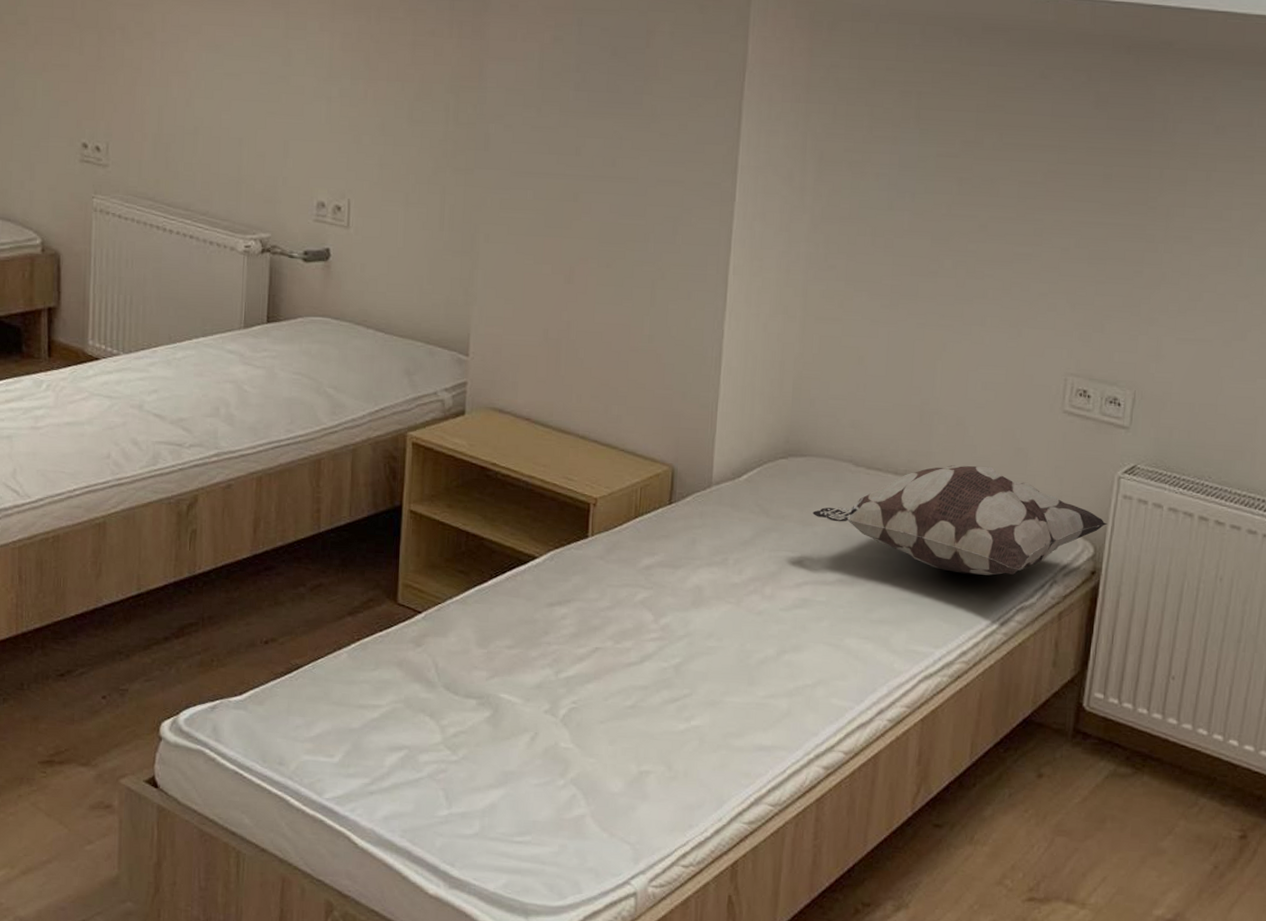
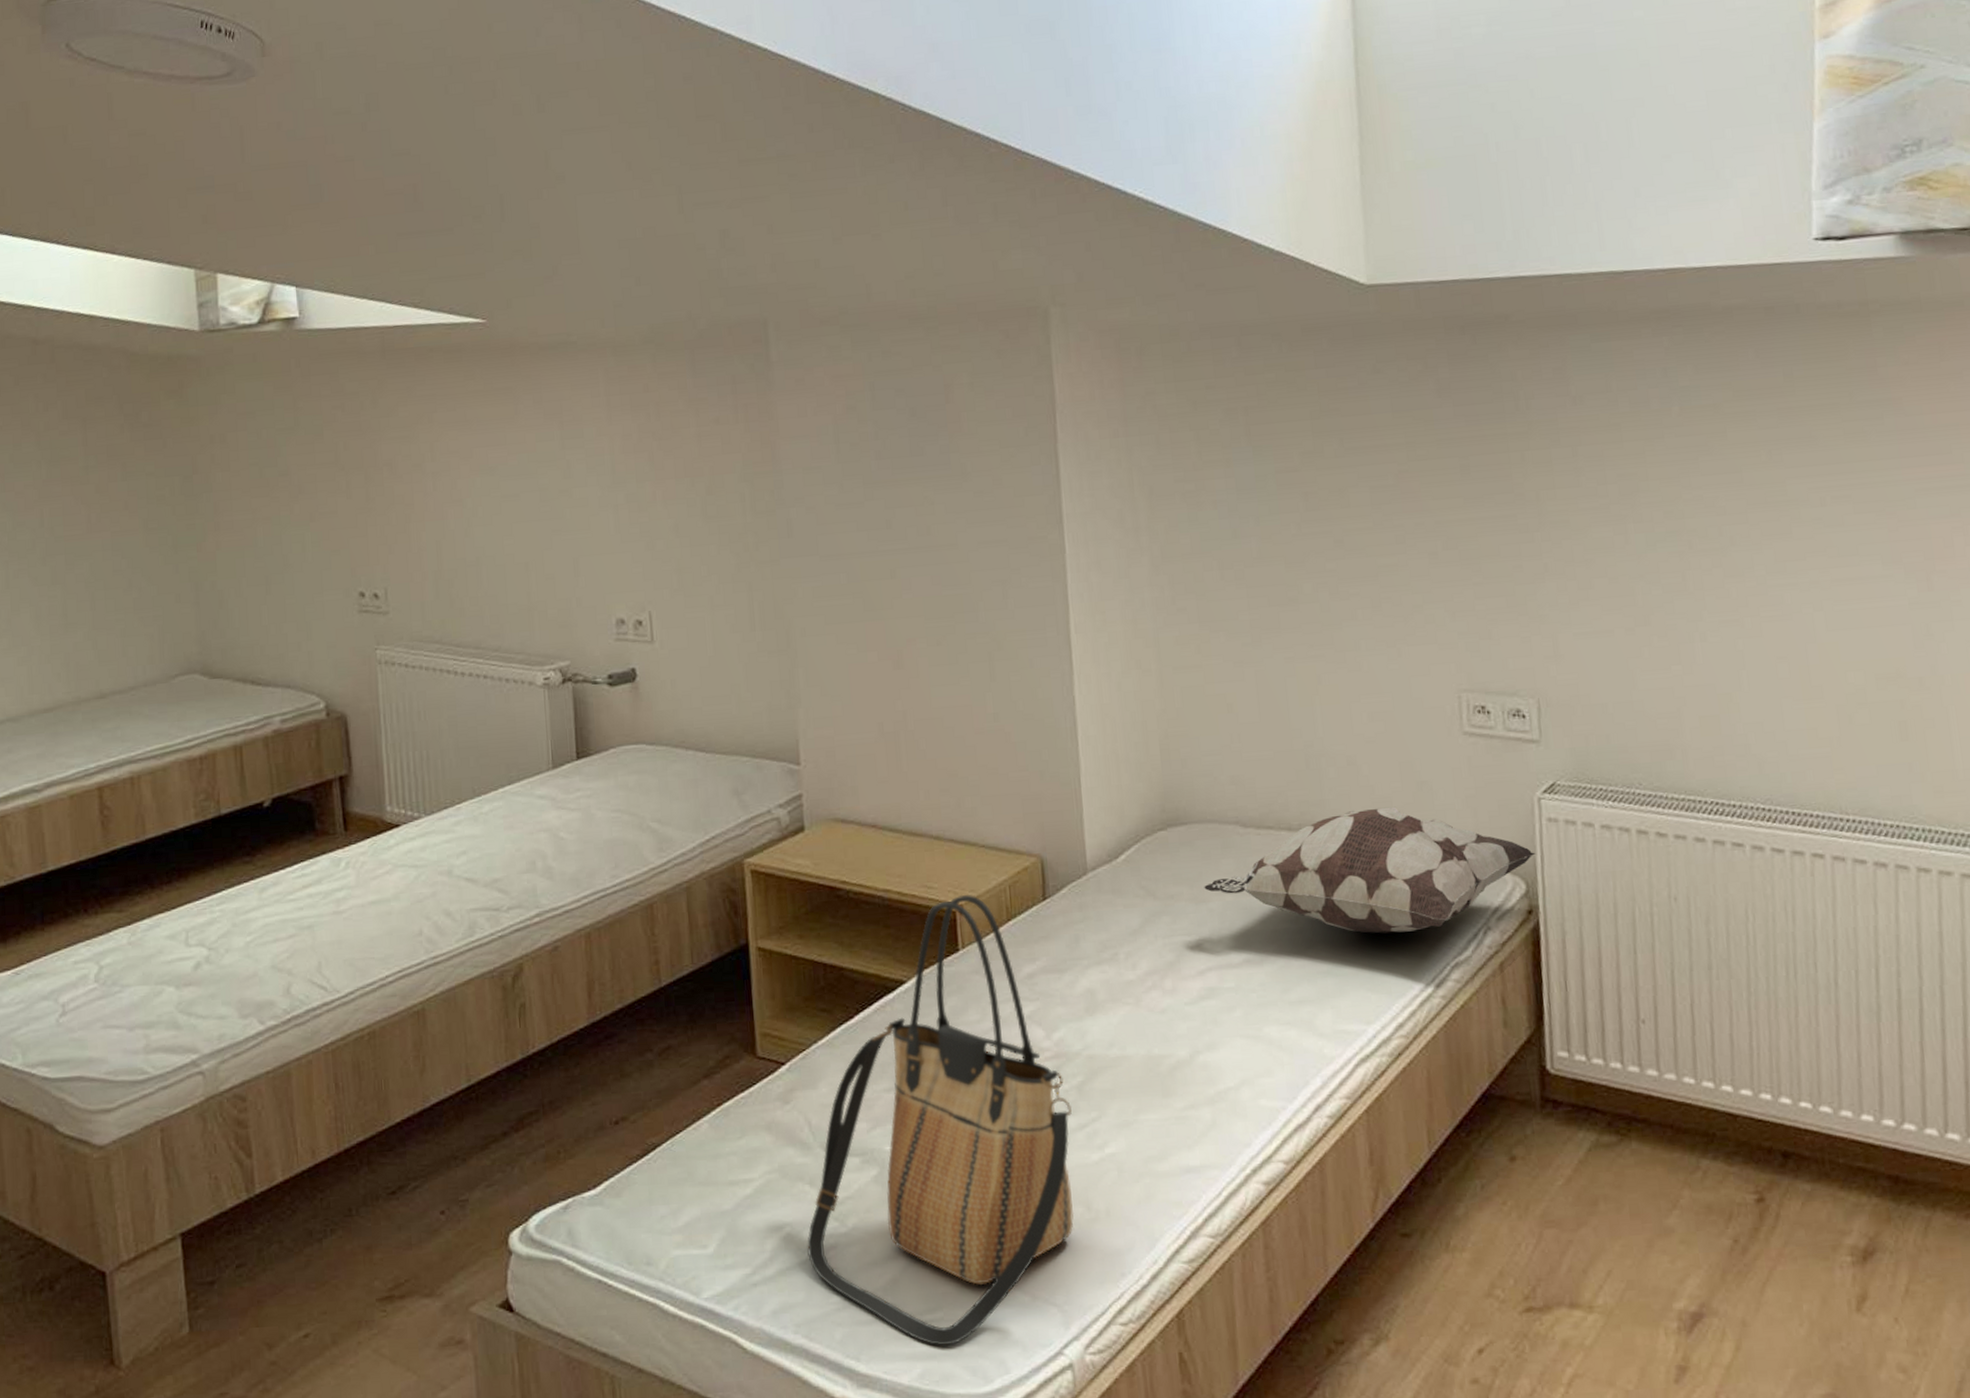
tote bag: none [421,489,667,865] -> present [807,894,1074,1346]

